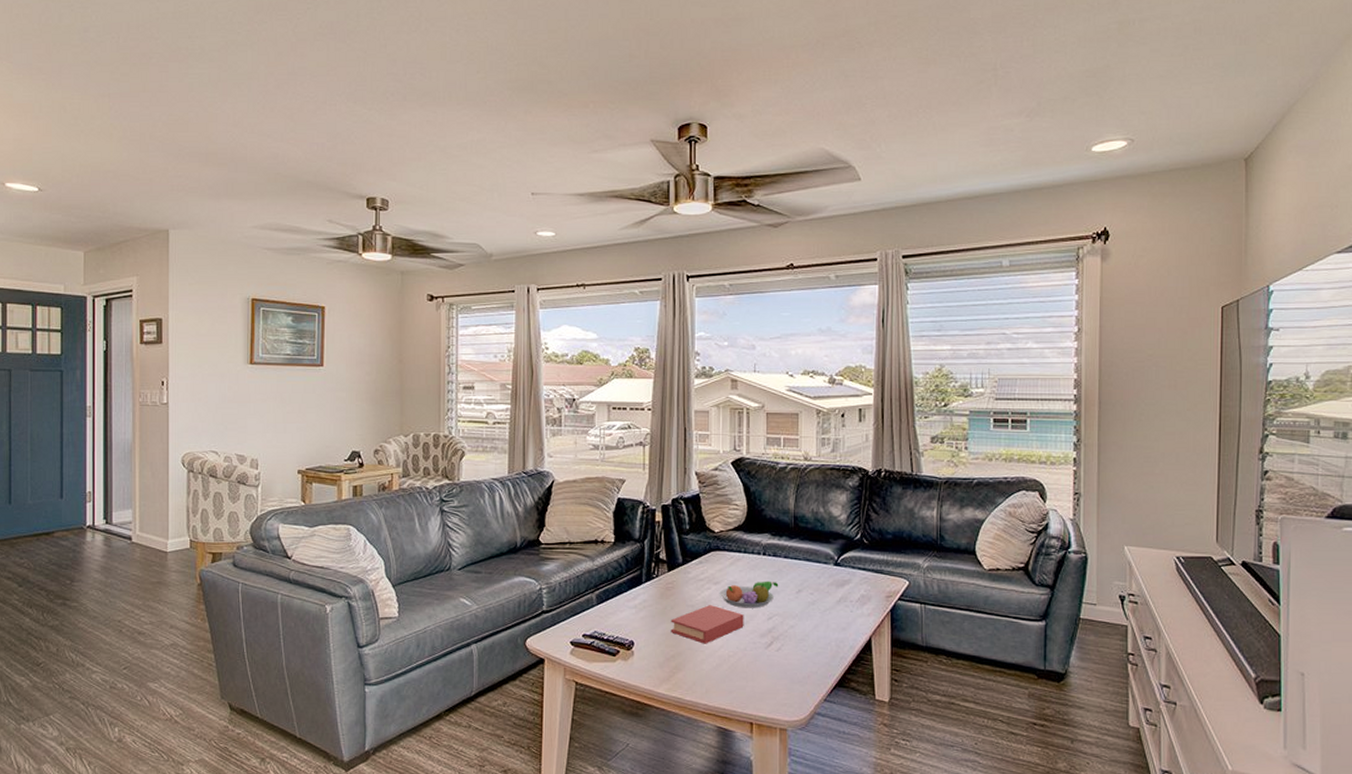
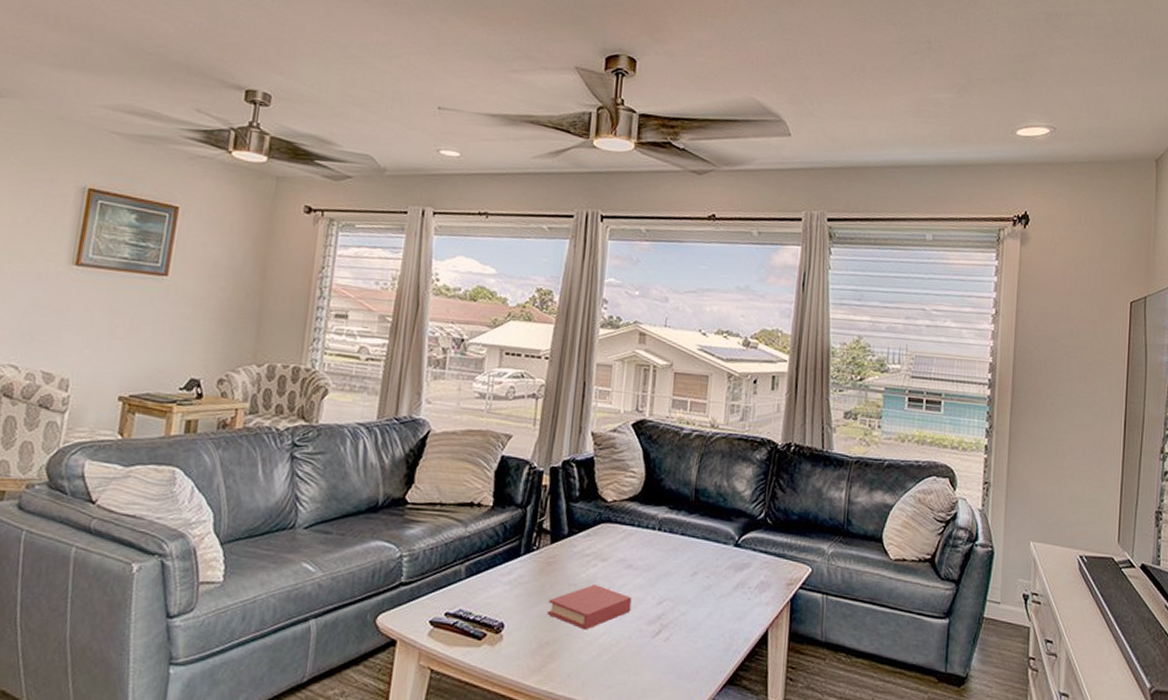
fruit bowl: present [719,581,779,608] -> none [606,560,673,591]

